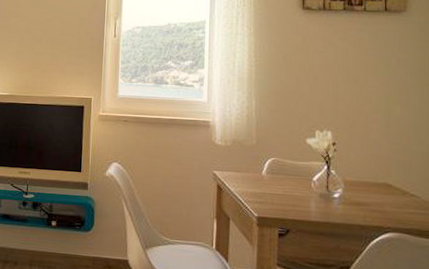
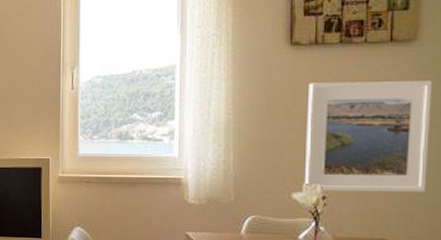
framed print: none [316,42,421,143] -> present [304,81,432,193]

